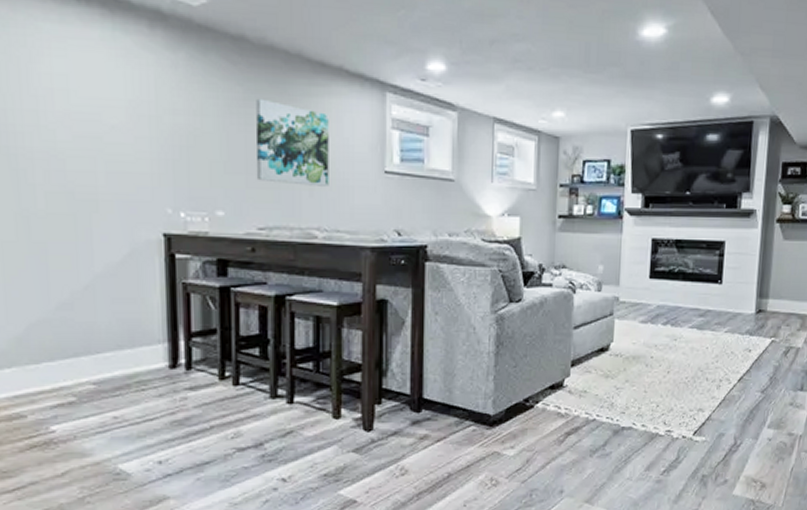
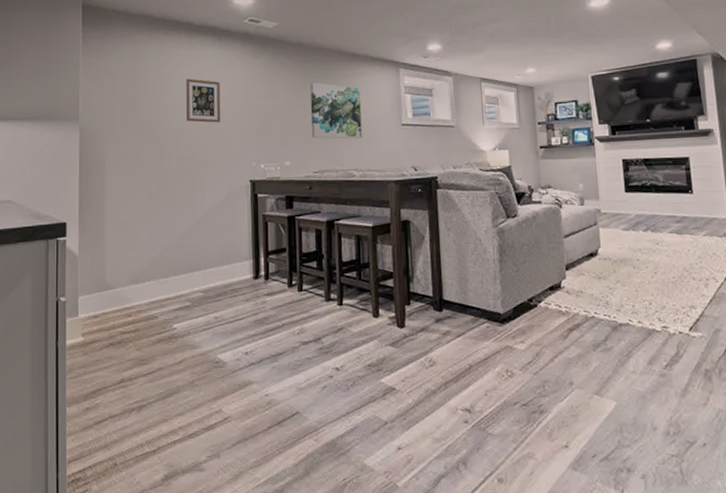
picture frame: none [57,71,117,146] -> present [186,78,221,123]

